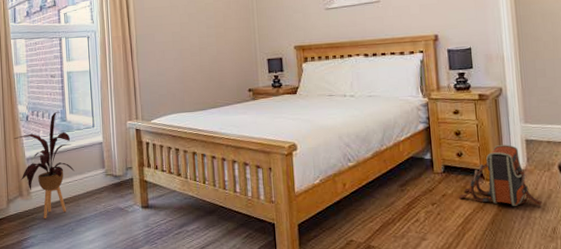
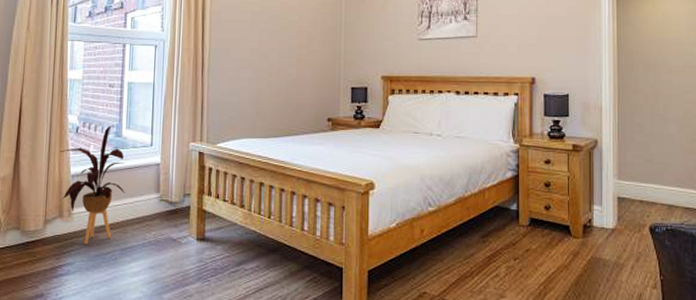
backpack: present [458,145,542,206] -> none [542,201,630,269]

